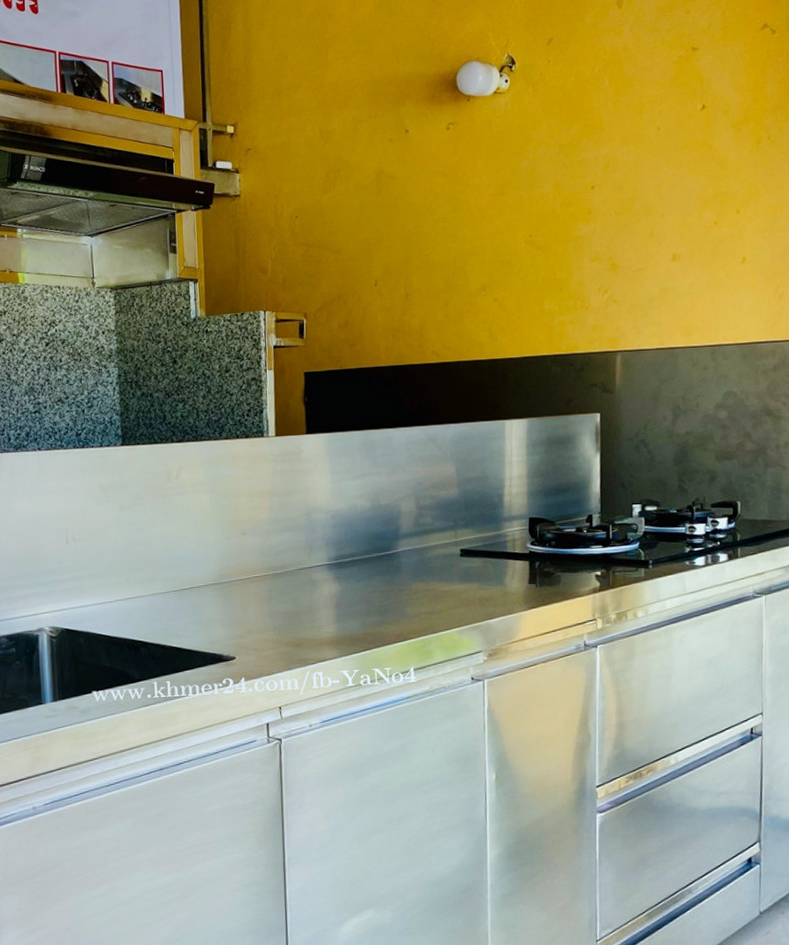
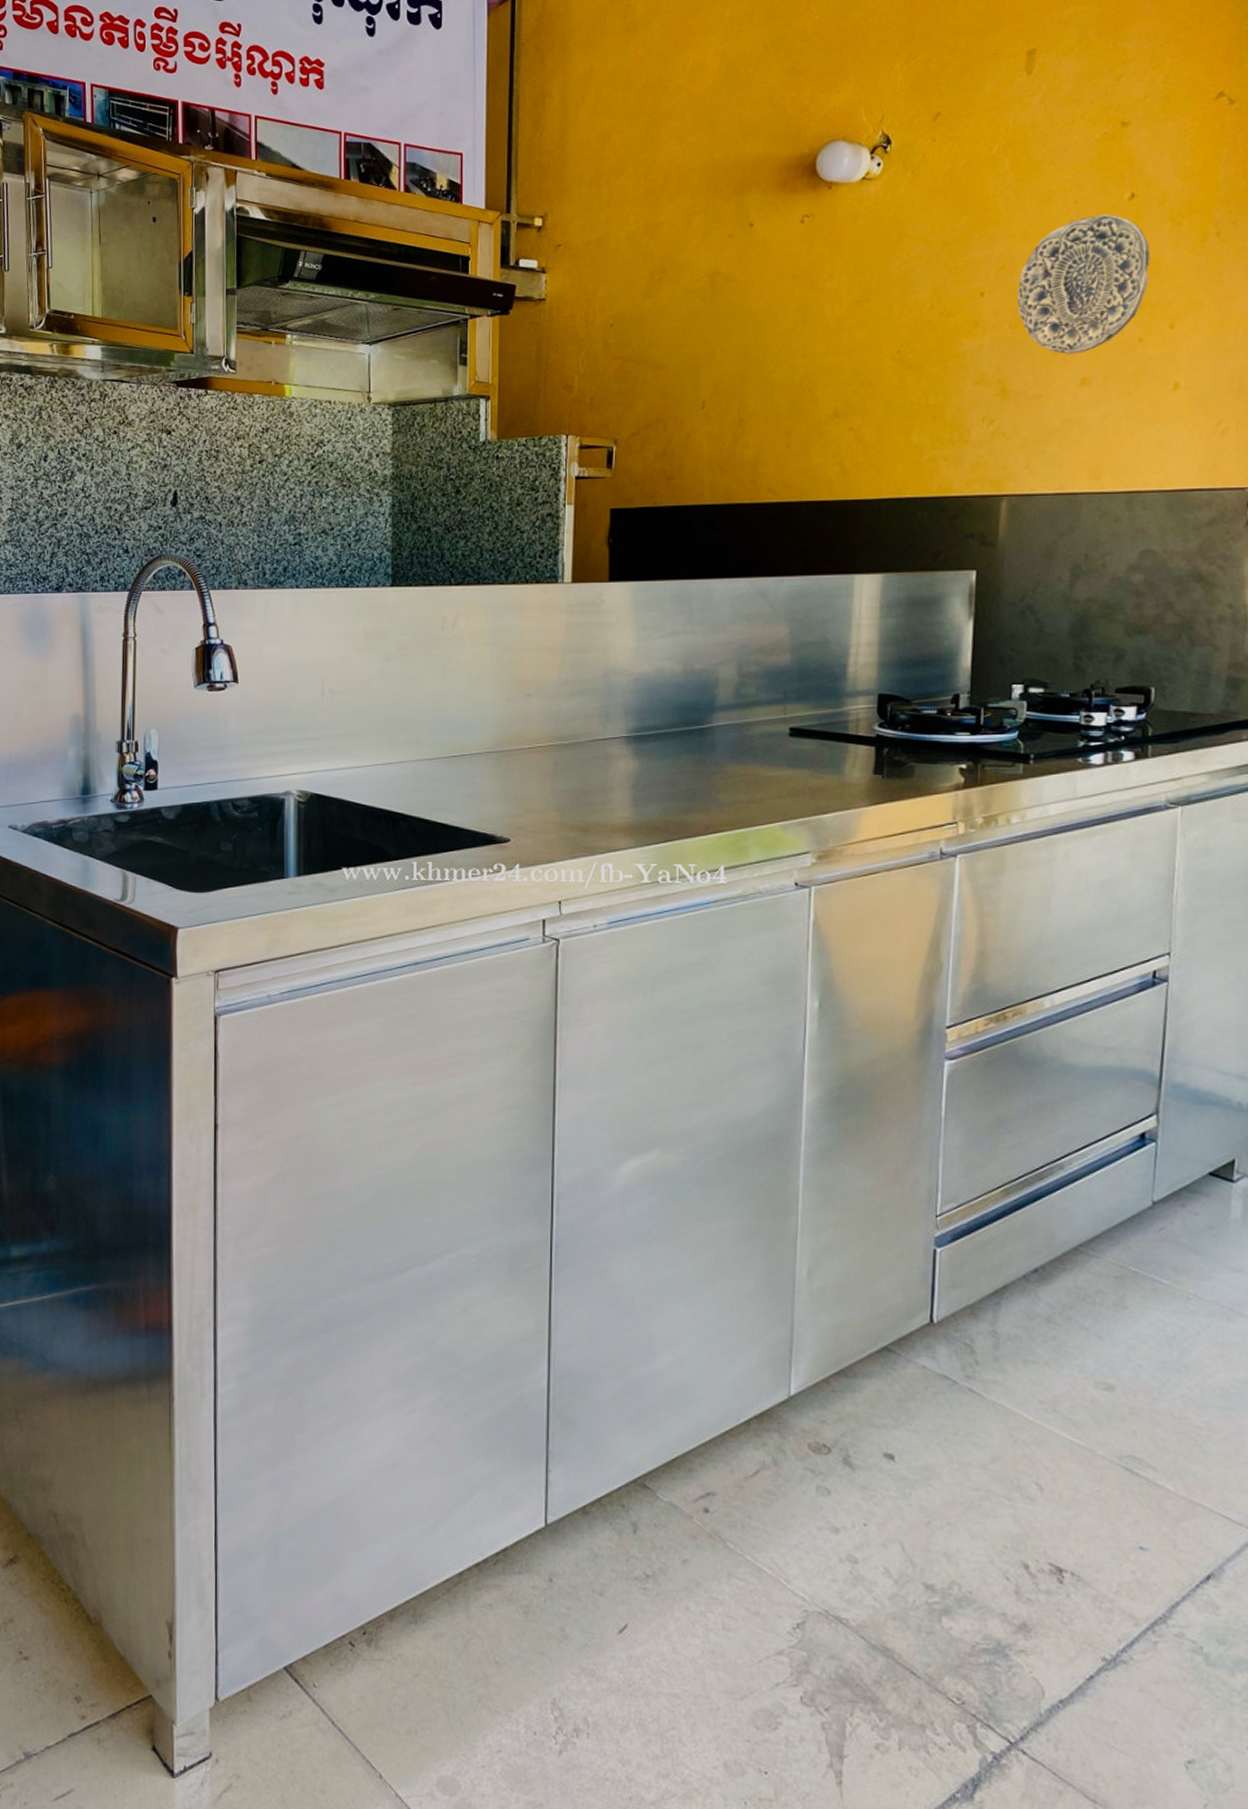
decorative plate: none [620,122,720,236] -> present [1017,214,1151,354]

